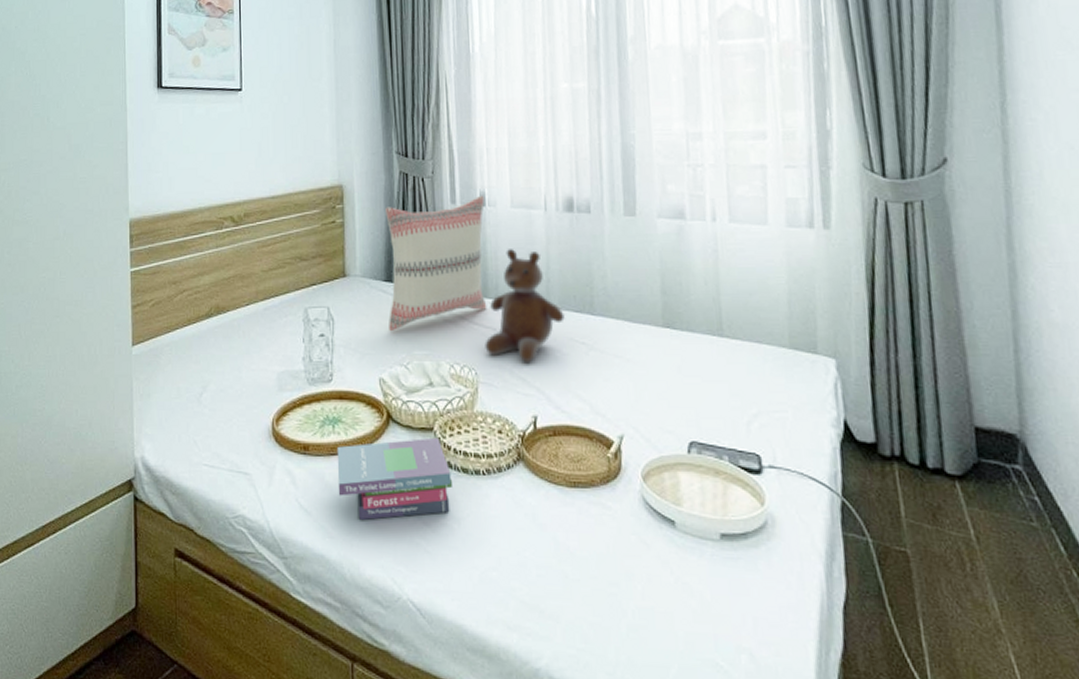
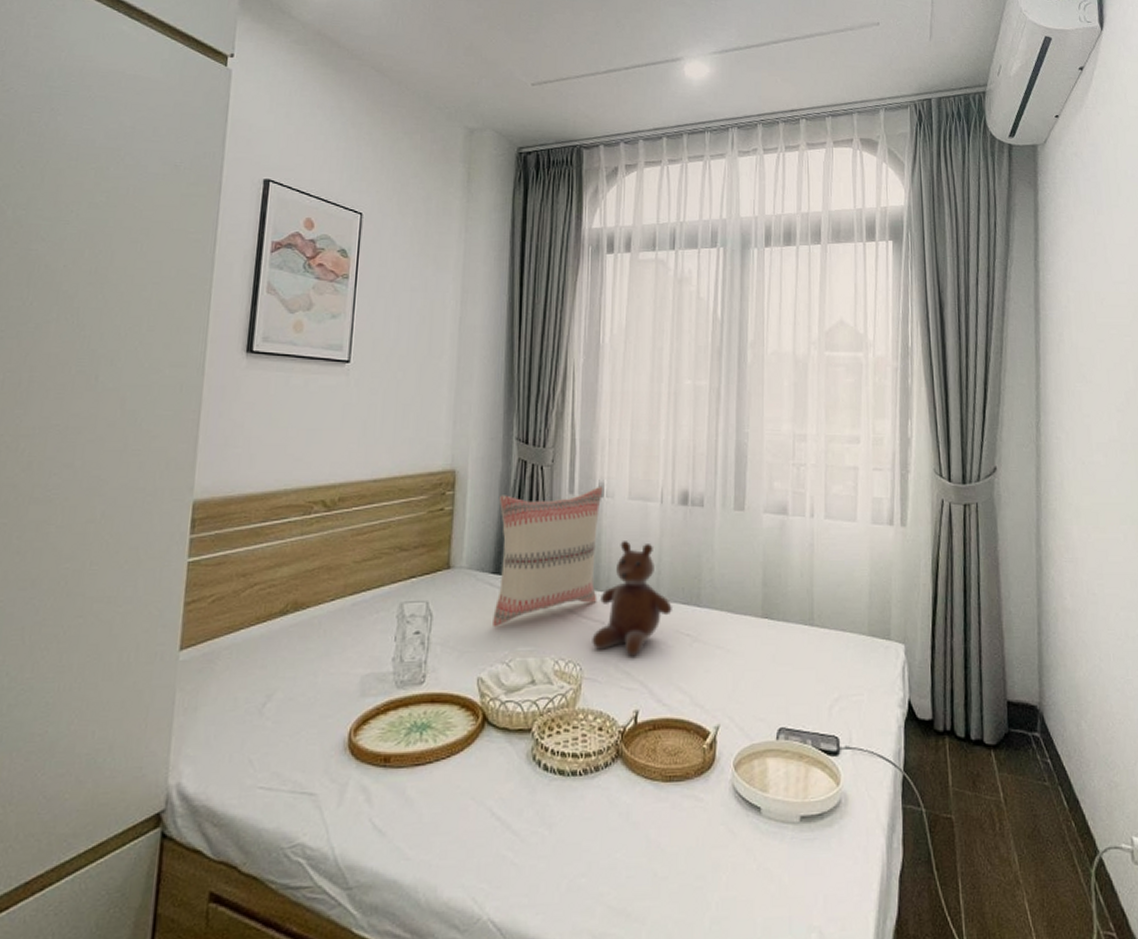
books: present [336,437,452,521] -> none [419,738,547,837]

